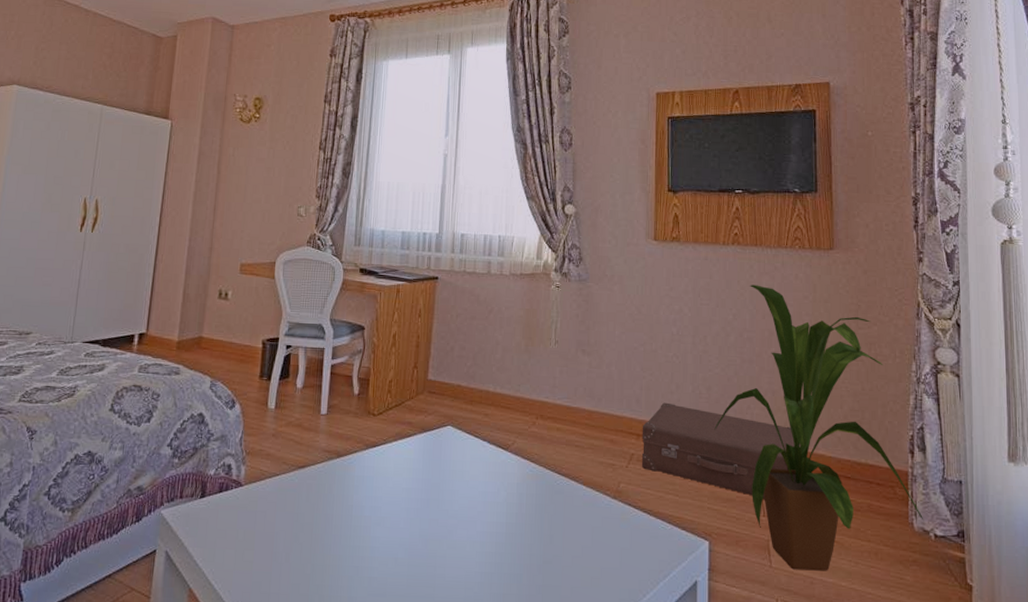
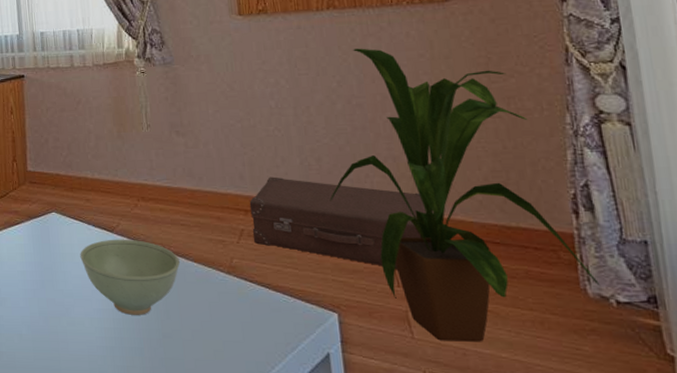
bowl: none [470,457,569,539] -> present [80,239,180,315]

